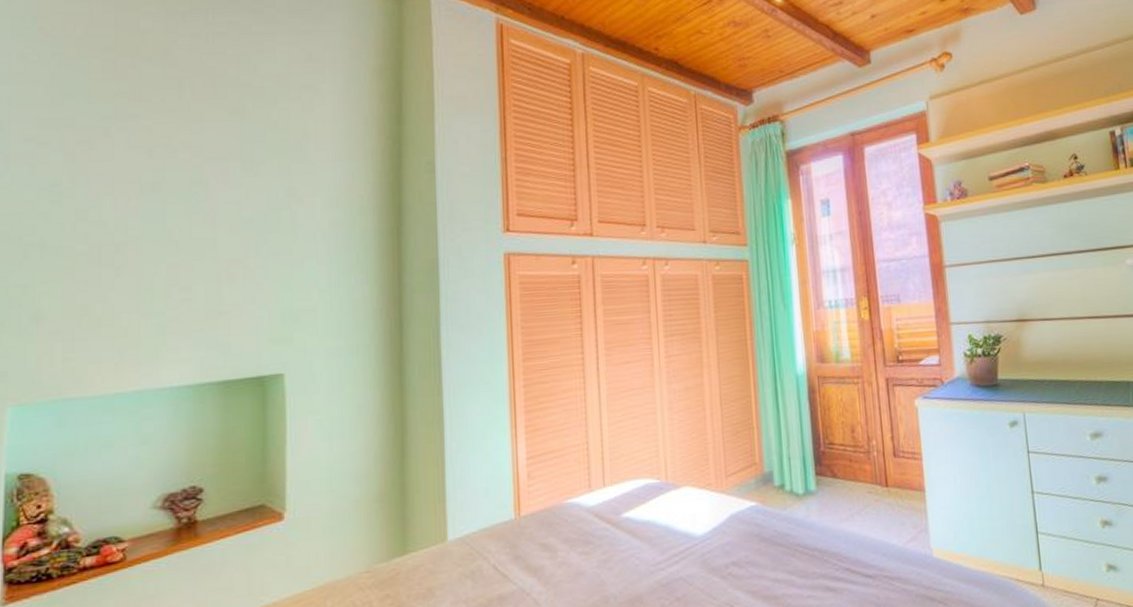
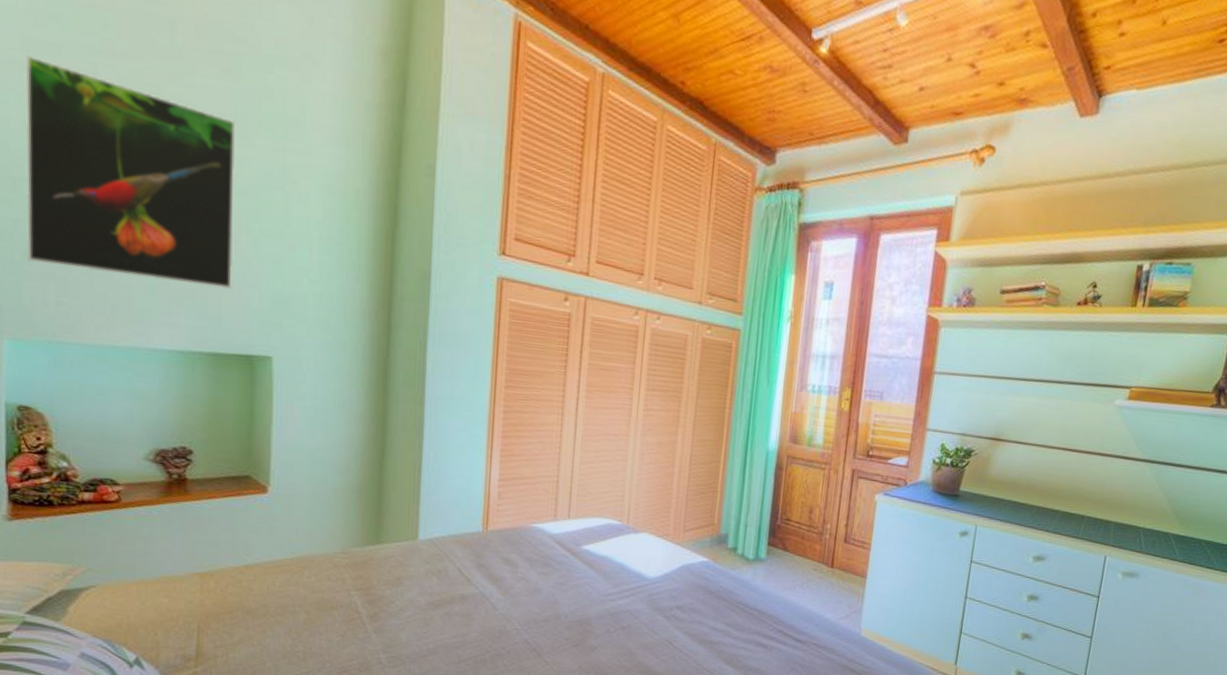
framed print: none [35,131,243,324] -> present [24,55,236,290]

